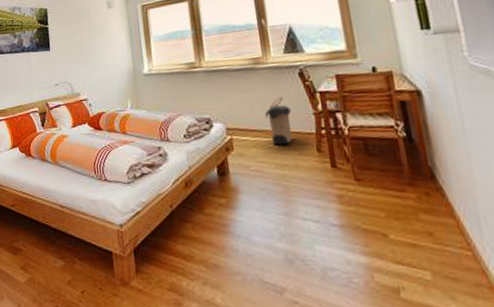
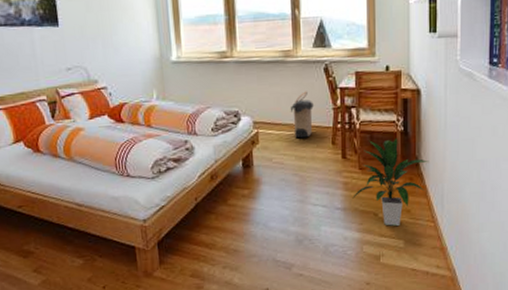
indoor plant: none [351,145,449,251] -> present [352,138,429,226]

